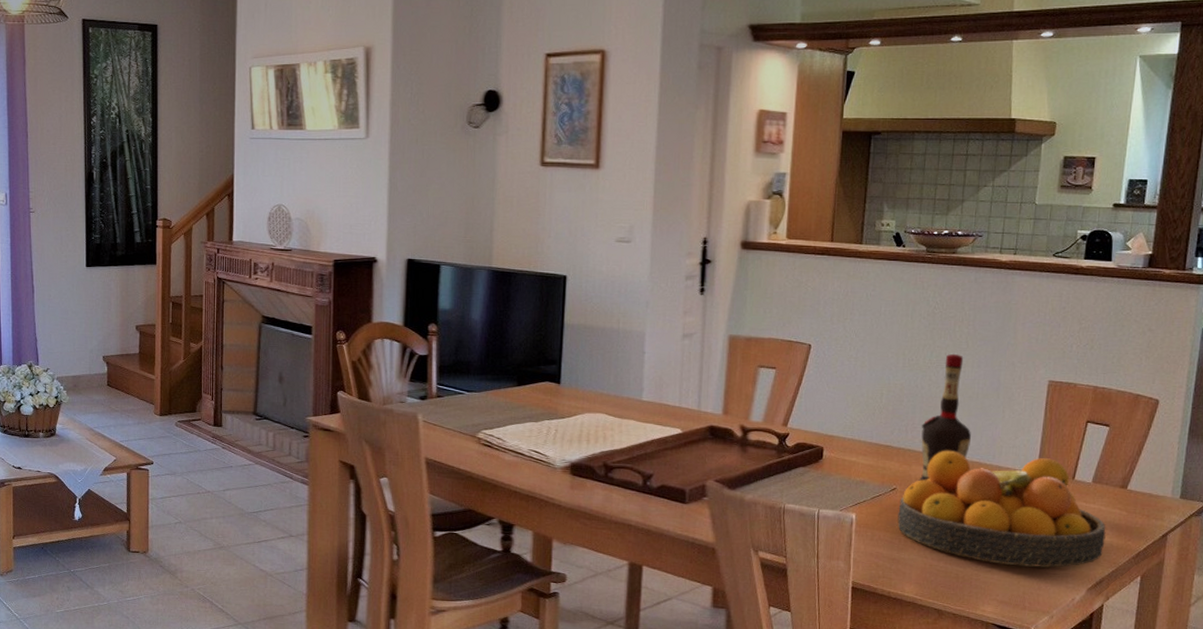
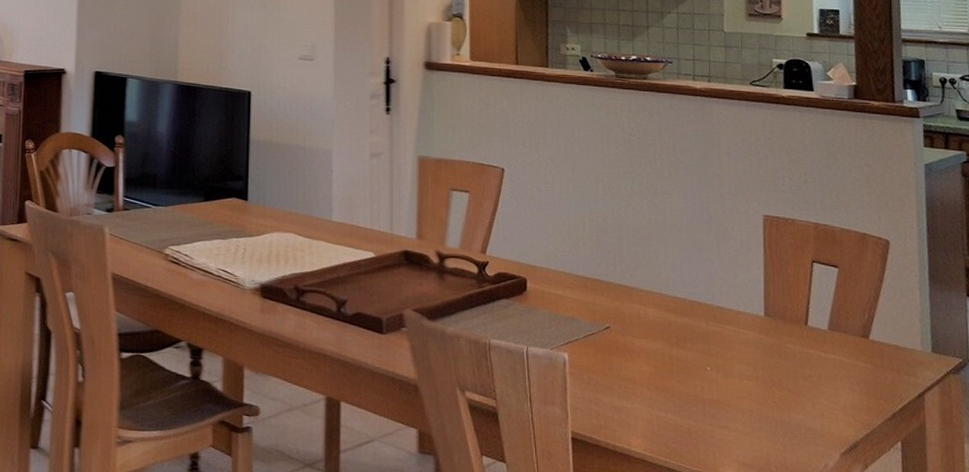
fruit bowl: present [897,450,1106,568] -> none [614,287,854,427]
liquor: present [918,353,971,481] -> none [631,182,686,320]

